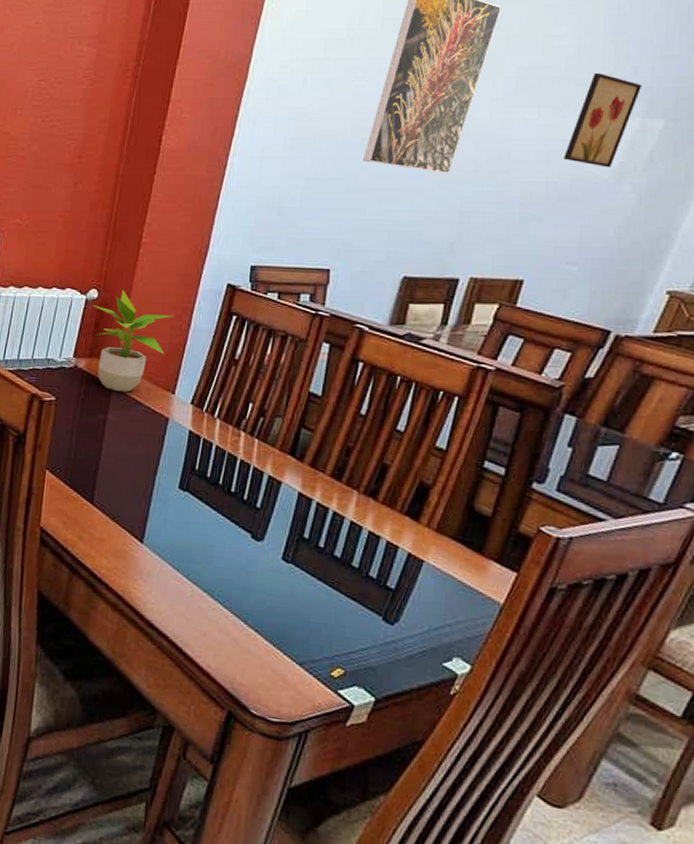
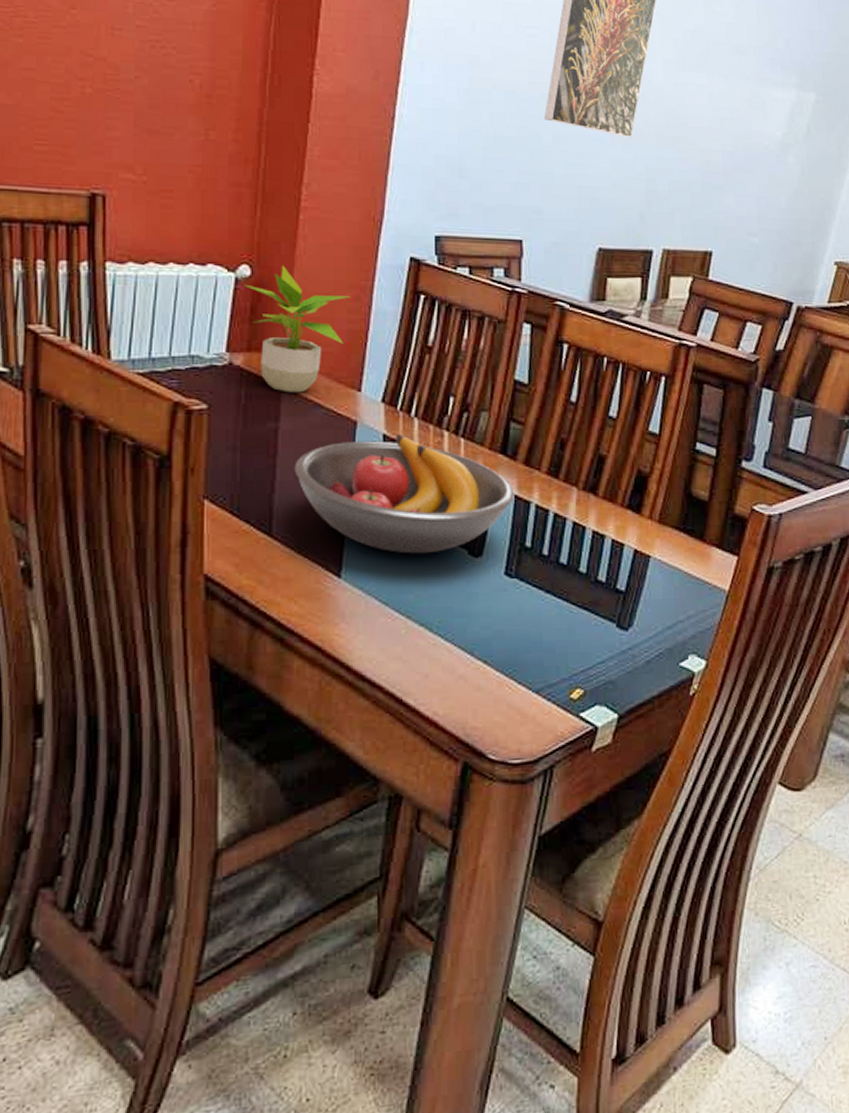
fruit bowl: none [115,431,298,533] -> present [294,434,514,554]
wall art: present [564,72,643,168] -> none [735,42,794,139]

